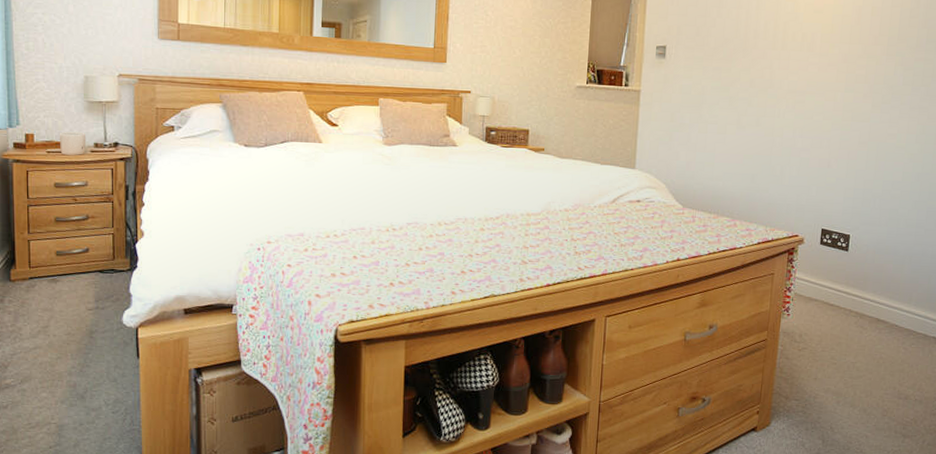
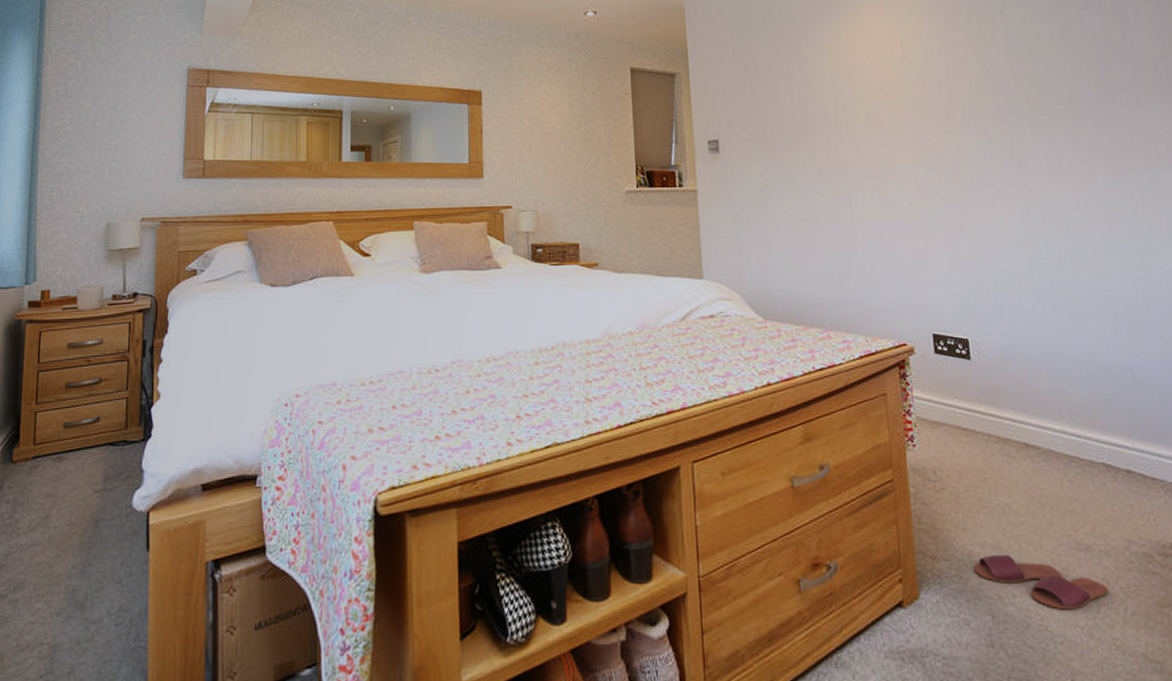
slippers: none [816,398,915,439] -> present [974,554,1109,610]

